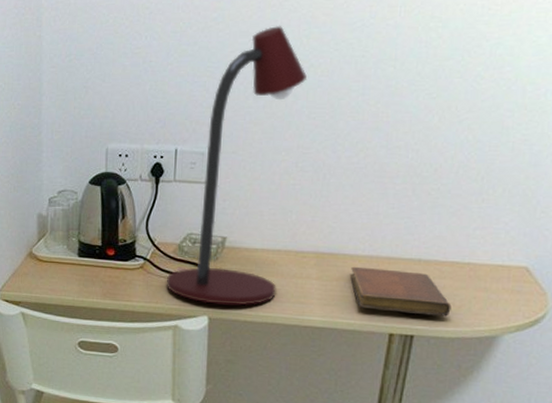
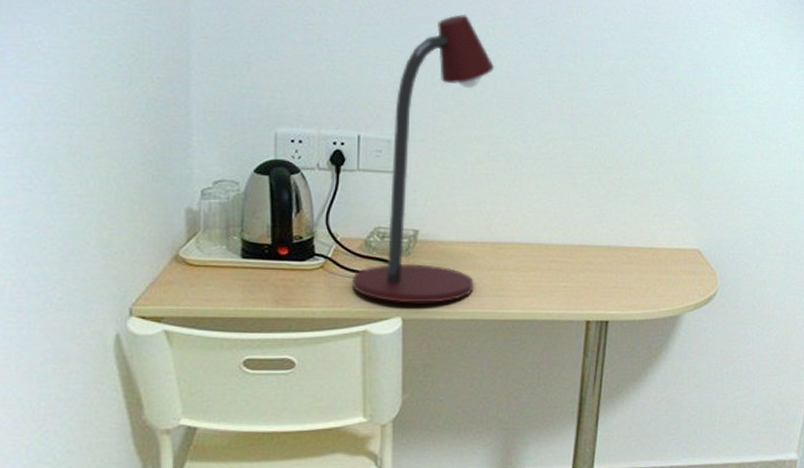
notebook: present [350,266,452,317] -> none [547,256,639,300]

